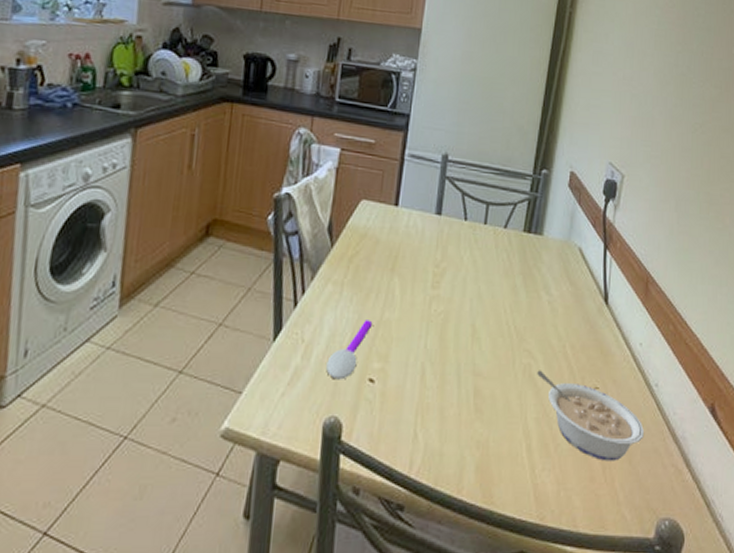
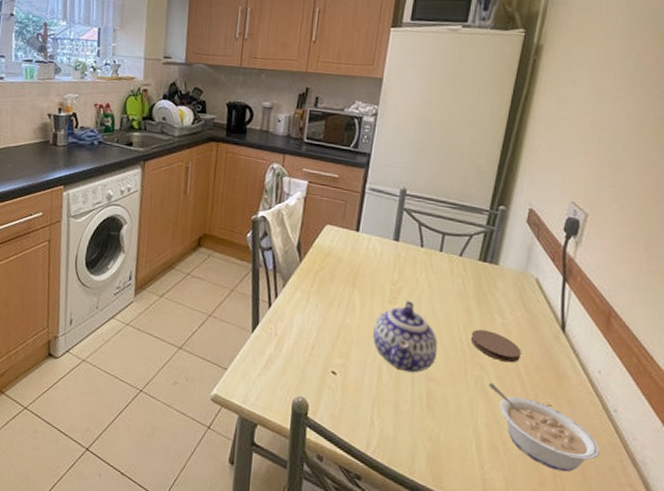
spoon: present [326,320,373,380] -> none [295,323,336,369]
teapot: none [415,284,485,369] -> present [373,301,438,373]
coaster: none [517,310,567,345] -> present [470,329,521,363]

